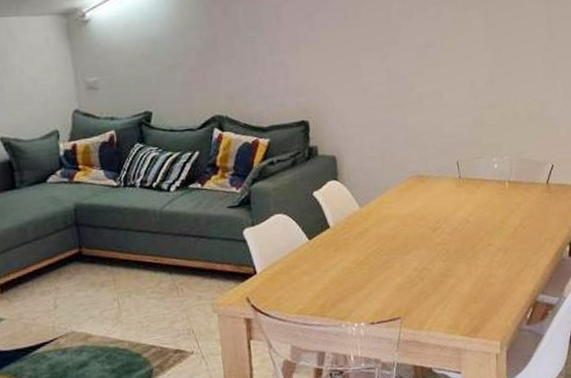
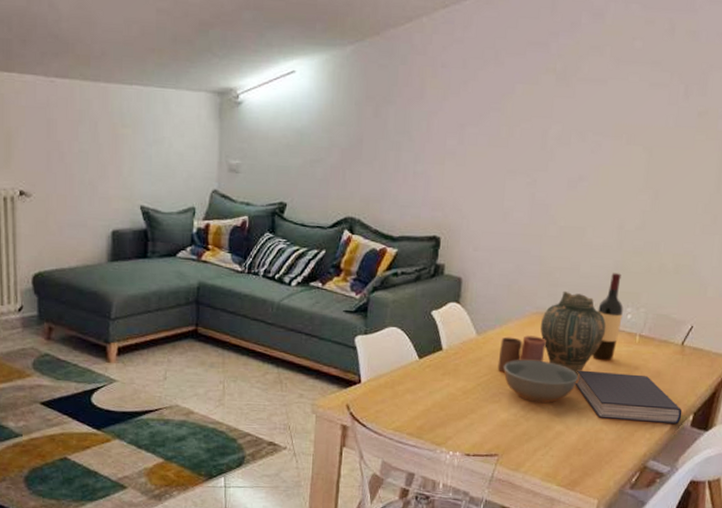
cup: none [383,203,405,239] -> present [497,337,522,373]
bowl: none [390,220,462,262] -> present [503,359,579,404]
candle: none [403,198,427,225] -> present [519,335,546,361]
vase: none [416,152,478,229] -> present [540,290,606,376]
book: none [459,217,560,265] -> present [575,370,683,425]
wine bottle: none [466,128,490,211] -> present [592,273,623,361]

